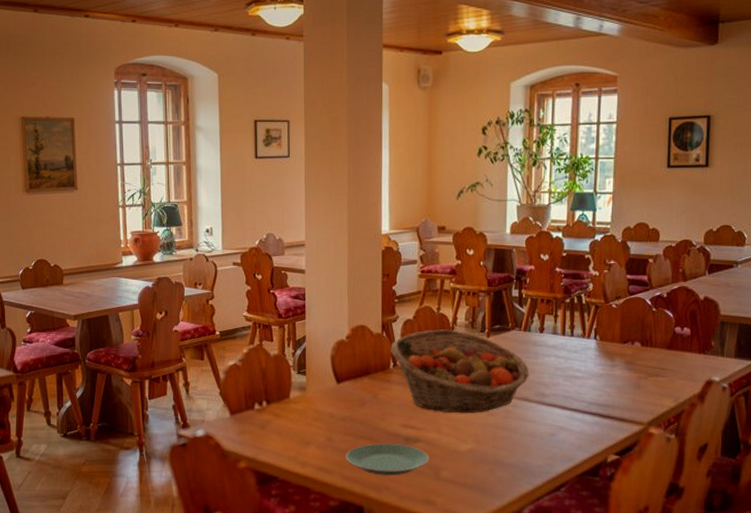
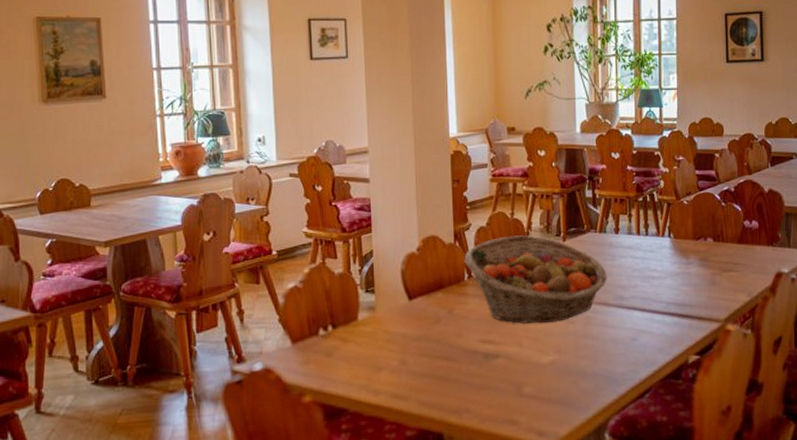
plate: present [345,443,430,476] -> none [421,361,511,398]

